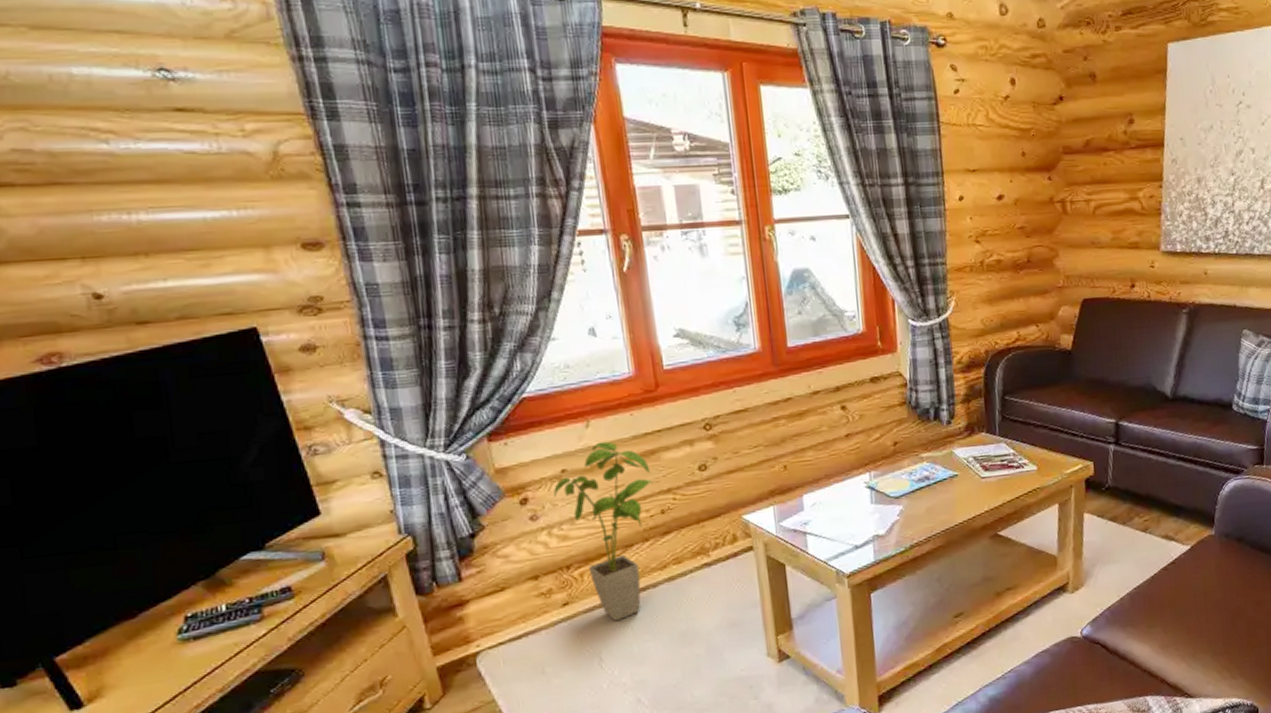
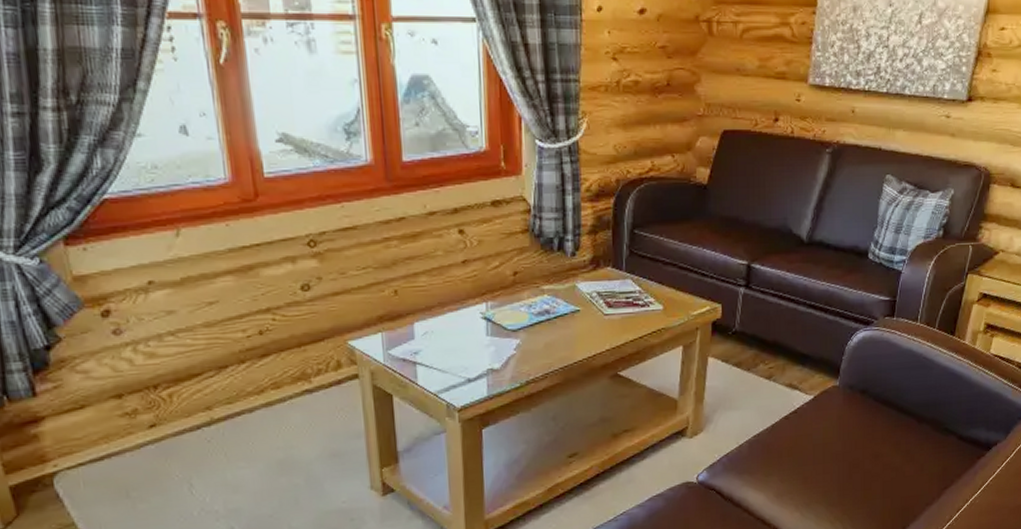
house plant: present [553,441,654,622] -> none [139,253,252,447]

